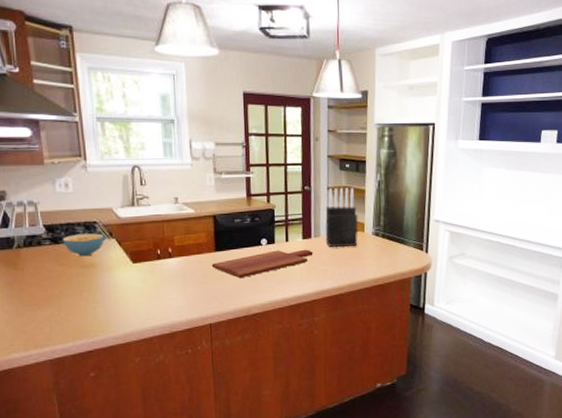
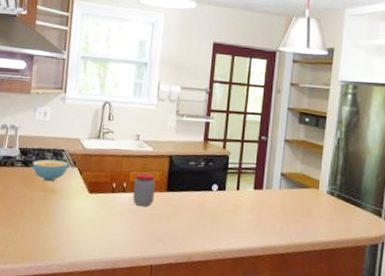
jar: none [179,236,203,269] -> present [133,173,156,206]
cutting board: present [211,249,313,279] -> none [161,197,263,223]
knife block: present [325,188,358,248] -> none [277,141,314,204]

